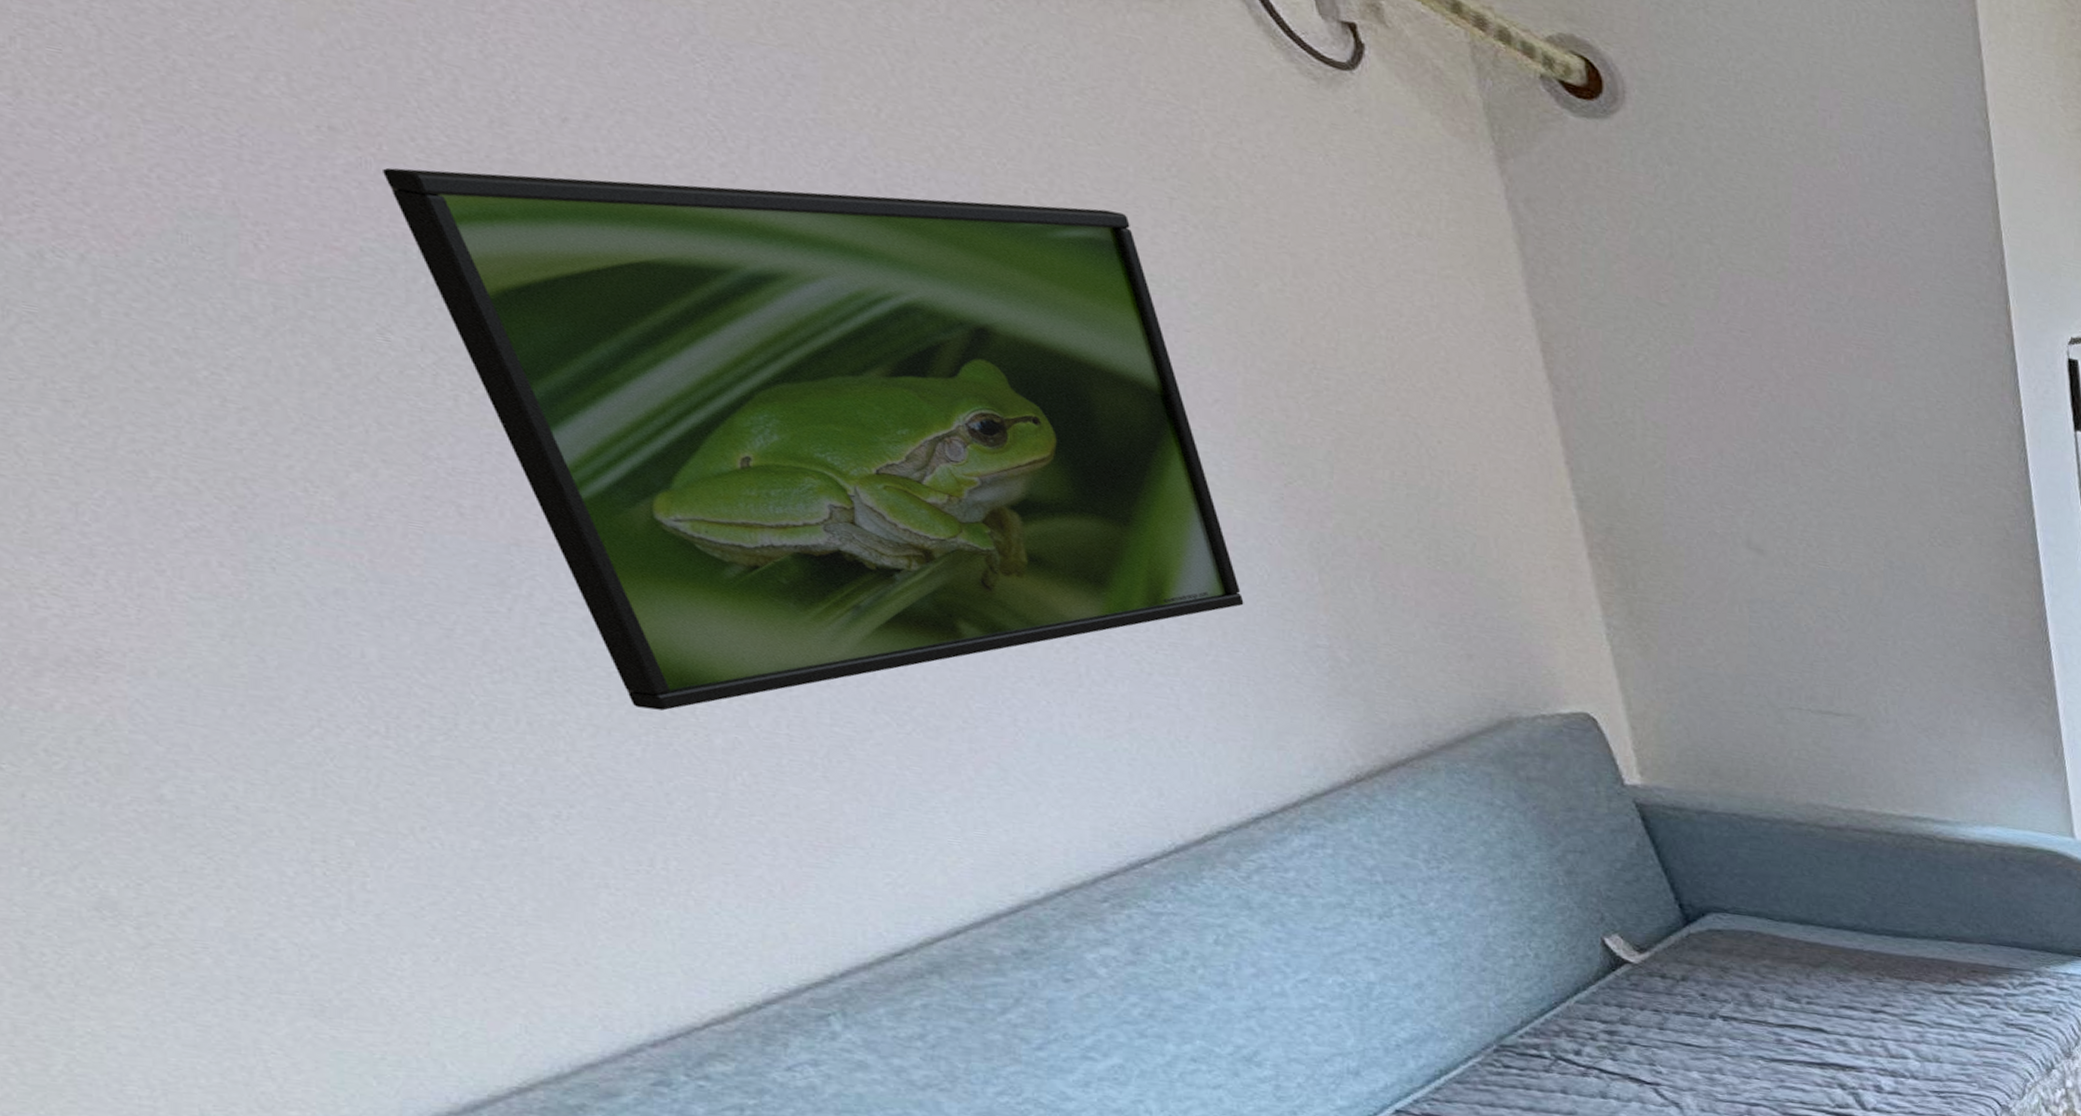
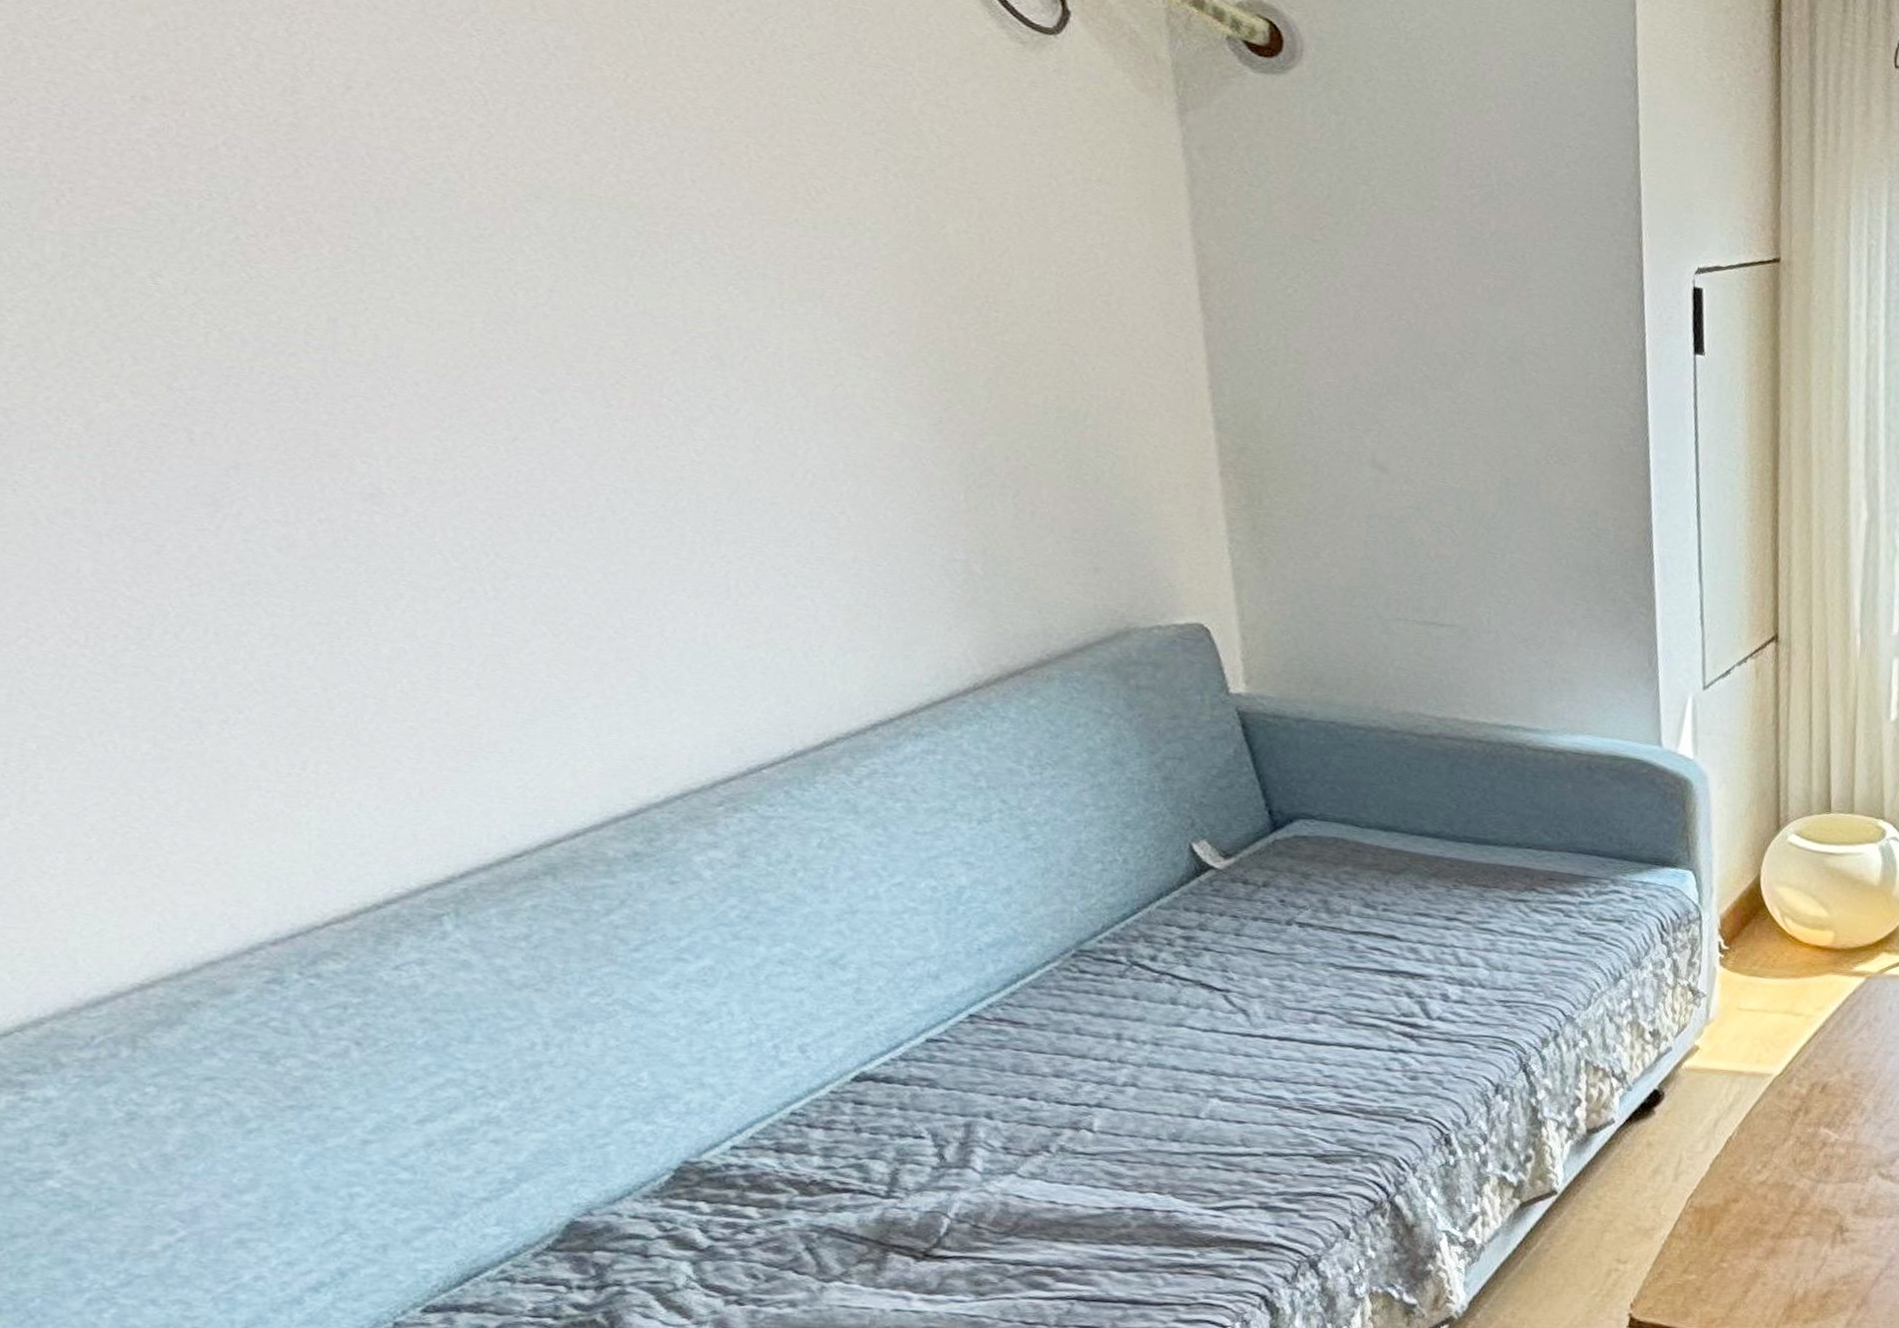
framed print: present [383,167,1244,711] -> none [181,131,892,622]

